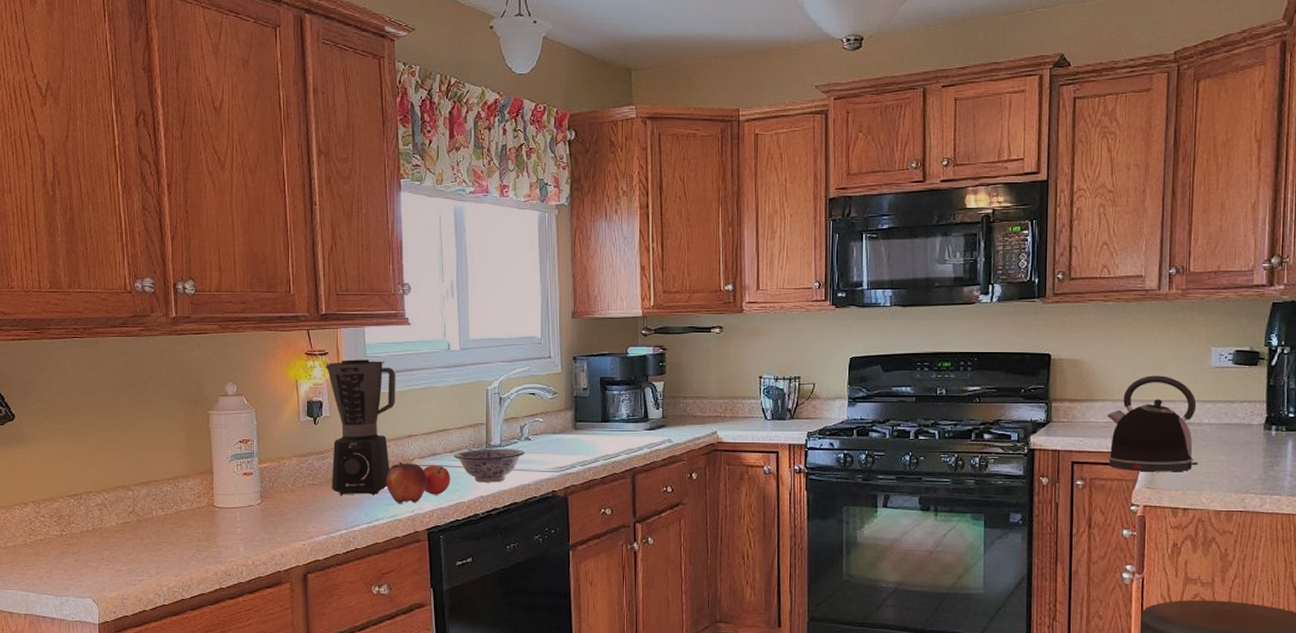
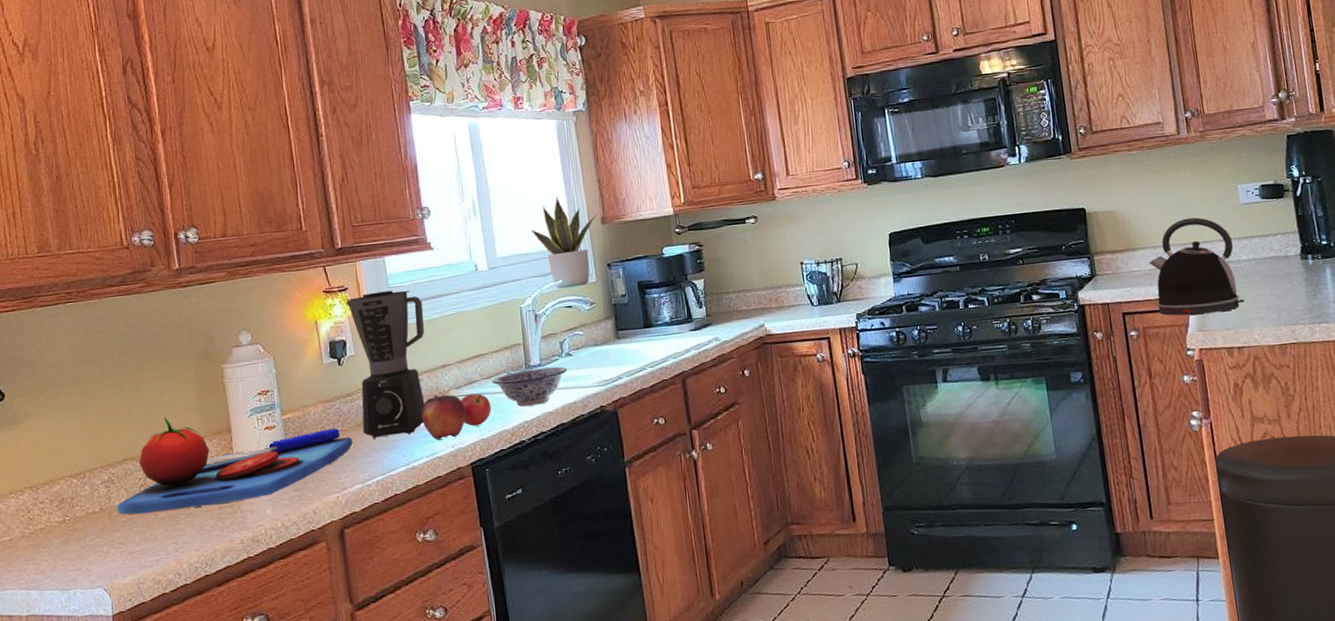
chopping board: none [107,453,321,538] -> present [116,417,353,515]
potted plant: none [504,286,568,376] -> present [531,195,597,289]

